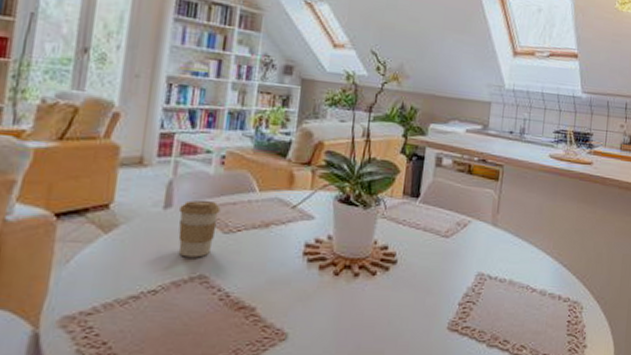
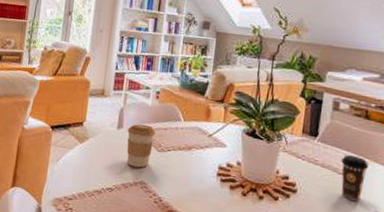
coffee cup: none [444,215,471,264] -> present [341,155,368,201]

